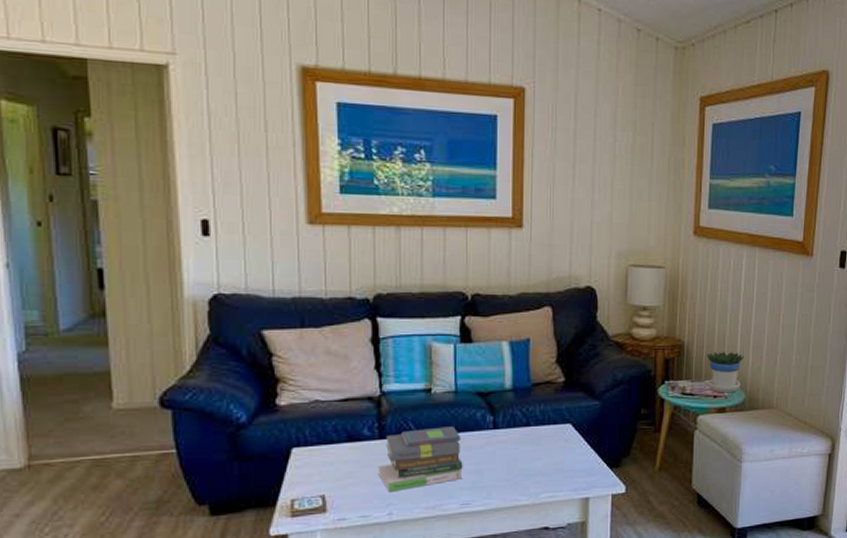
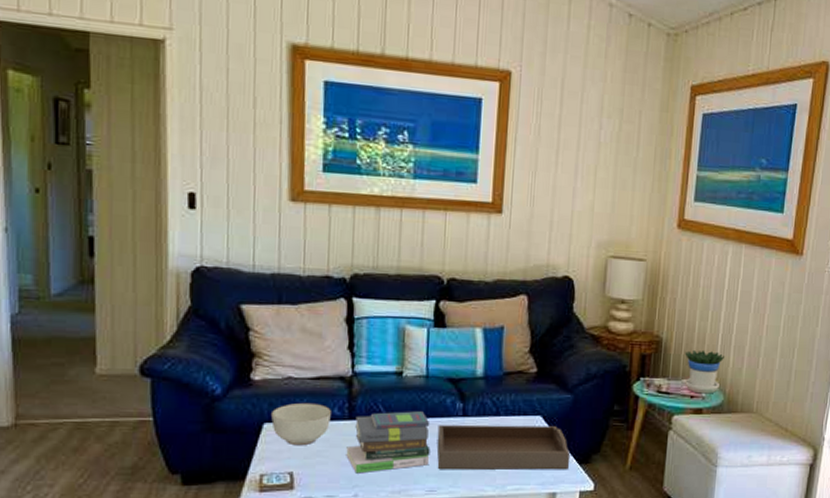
bowl: none [298,424,361,469] -> present [270,402,331,446]
serving tray: none [469,433,601,482] -> present [437,424,571,470]

